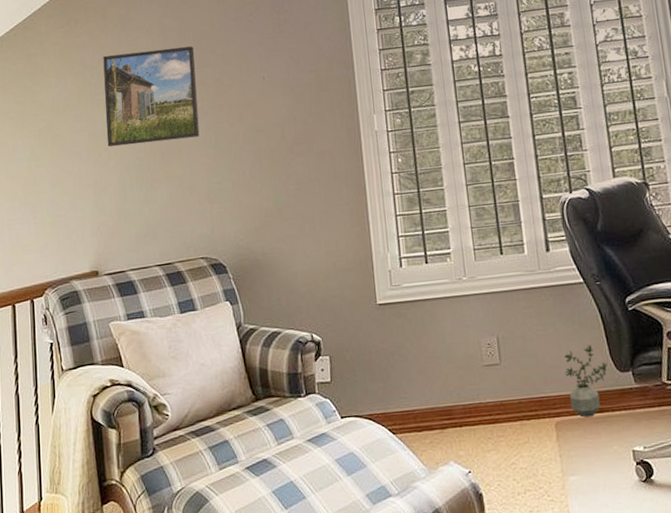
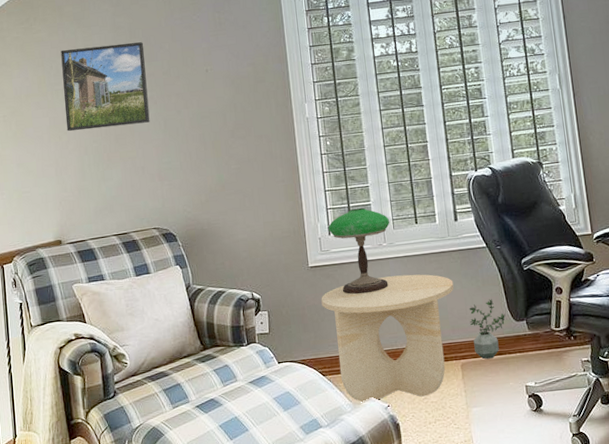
side table: none [391,314,546,467] -> present [321,274,454,403]
table lamp: none [400,235,470,338] -> present [328,207,389,295]

